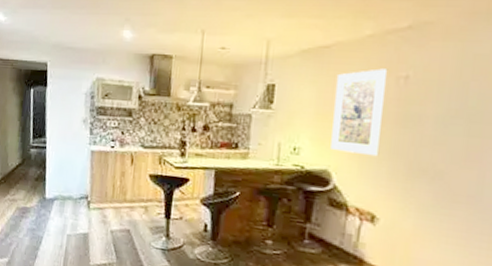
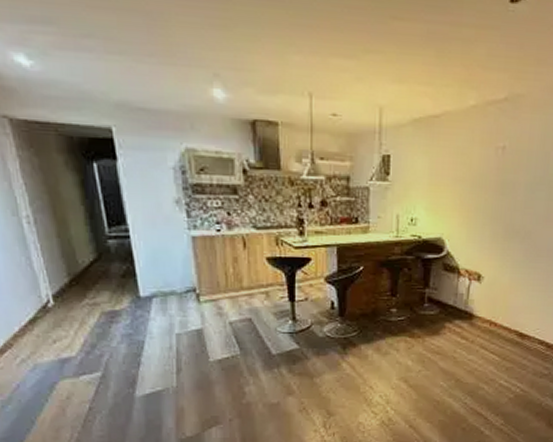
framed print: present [330,68,388,157] -> none [443,139,489,223]

